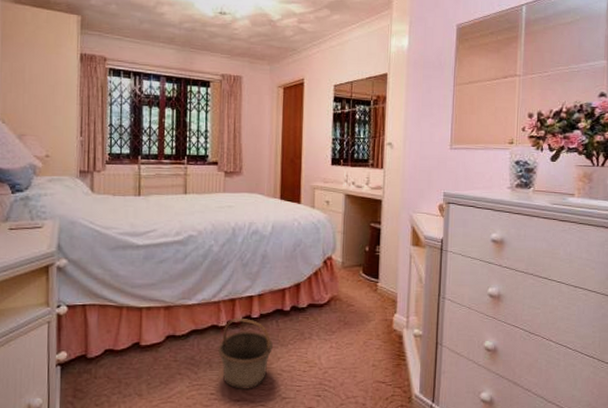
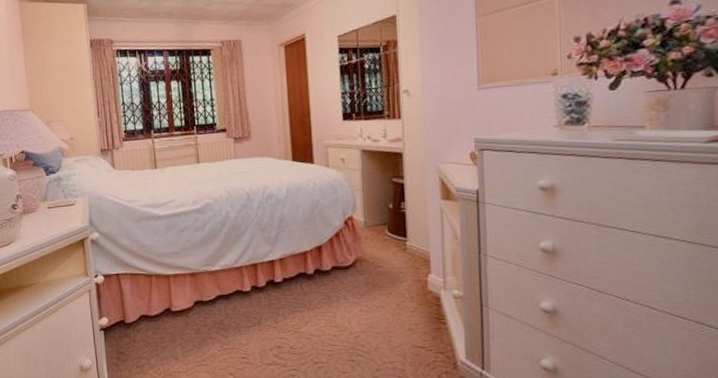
basket: present [218,317,274,389] -> none [245,282,300,353]

